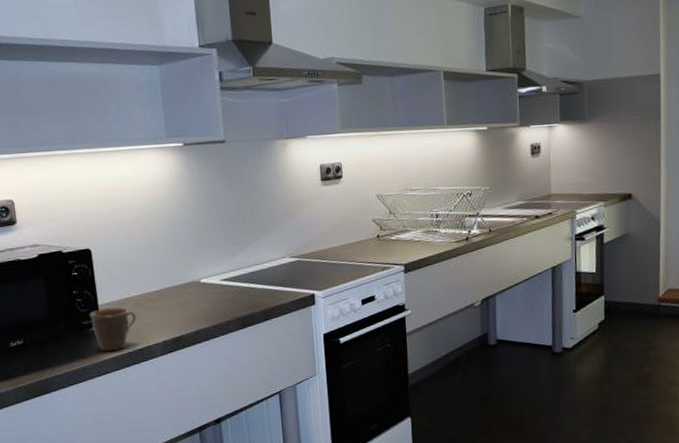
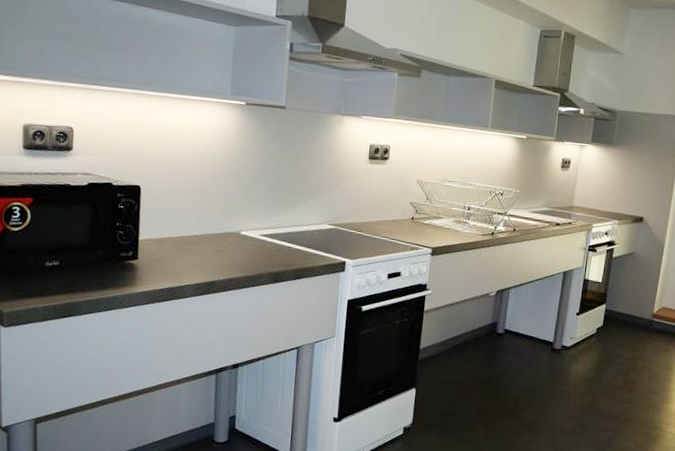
mug: present [89,307,137,352] -> none [128,243,174,286]

